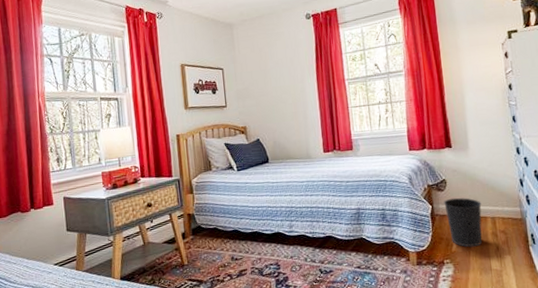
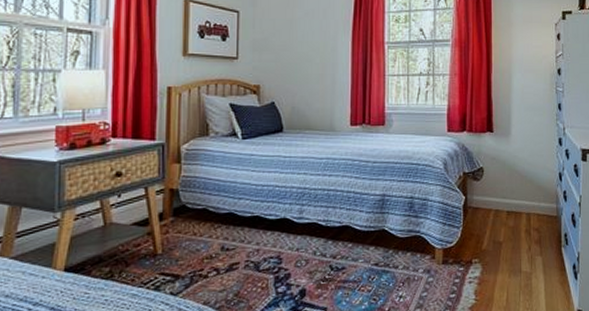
wastebasket: present [444,197,483,248] -> none [479,189,518,246]

